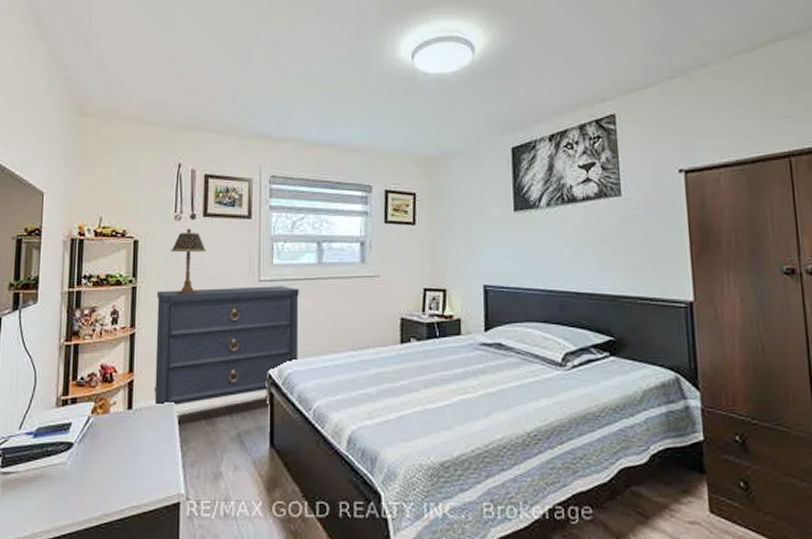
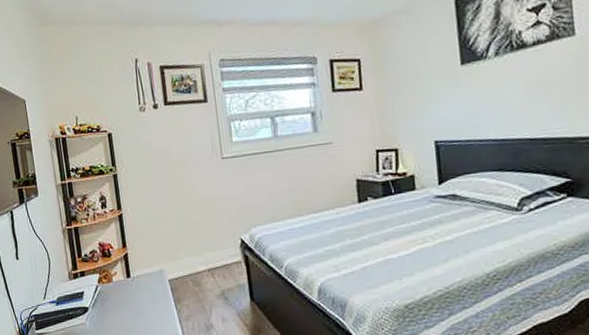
dresser: present [154,286,299,407] -> none [135,160,266,274]
table lamp: present [171,229,207,294] -> none [141,118,173,178]

